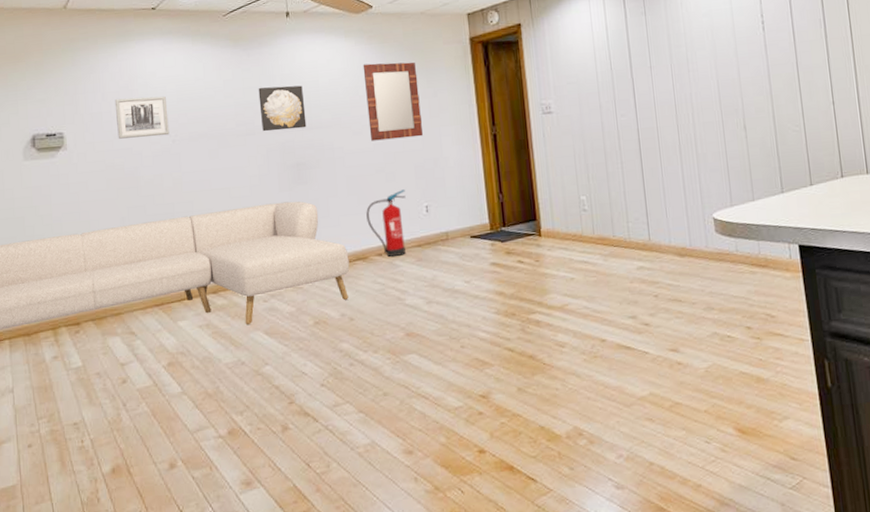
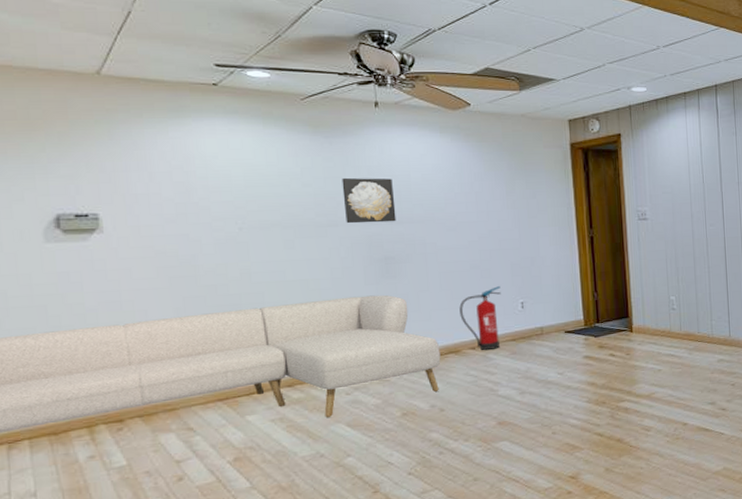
wall art: present [114,96,170,139] -> none [165,179,235,224]
home mirror: present [362,62,423,141] -> none [459,161,520,238]

